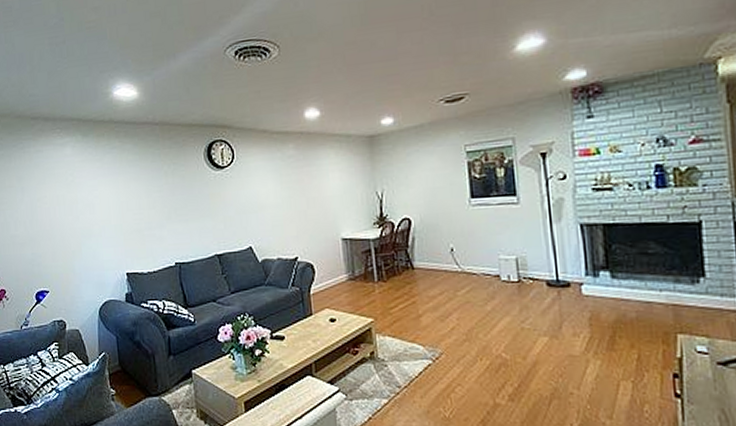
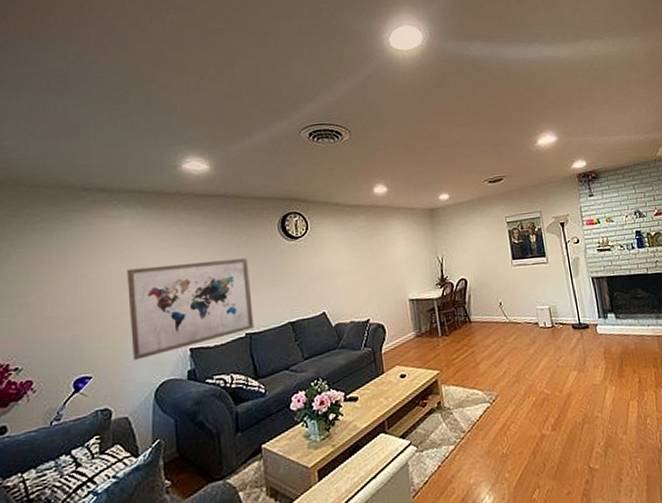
wall art: none [71,187,183,280] -> present [127,258,254,360]

